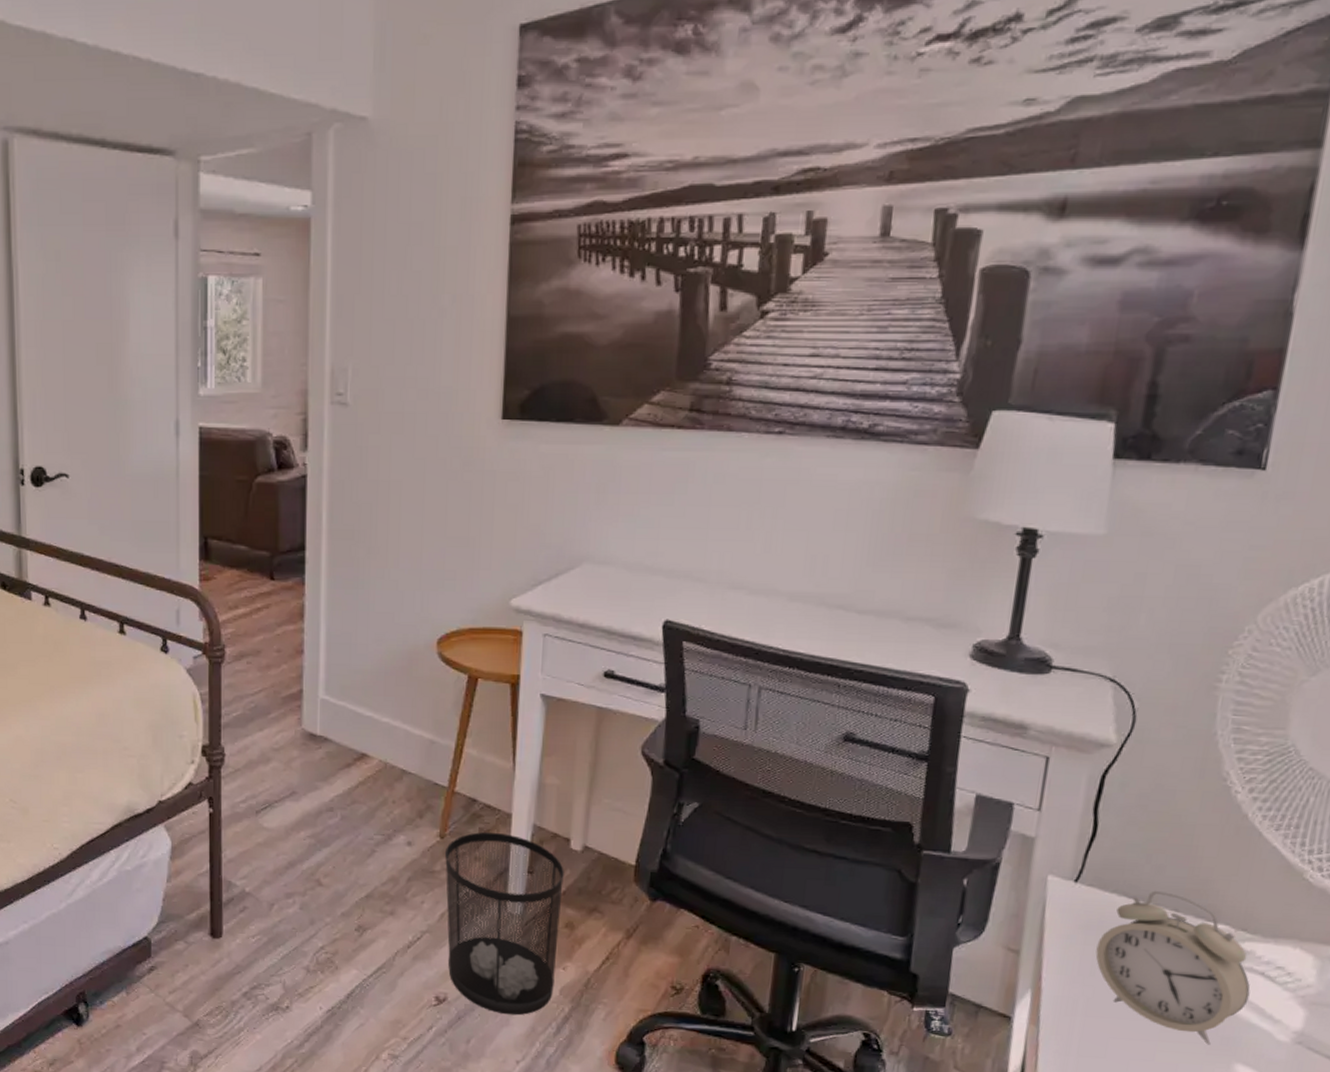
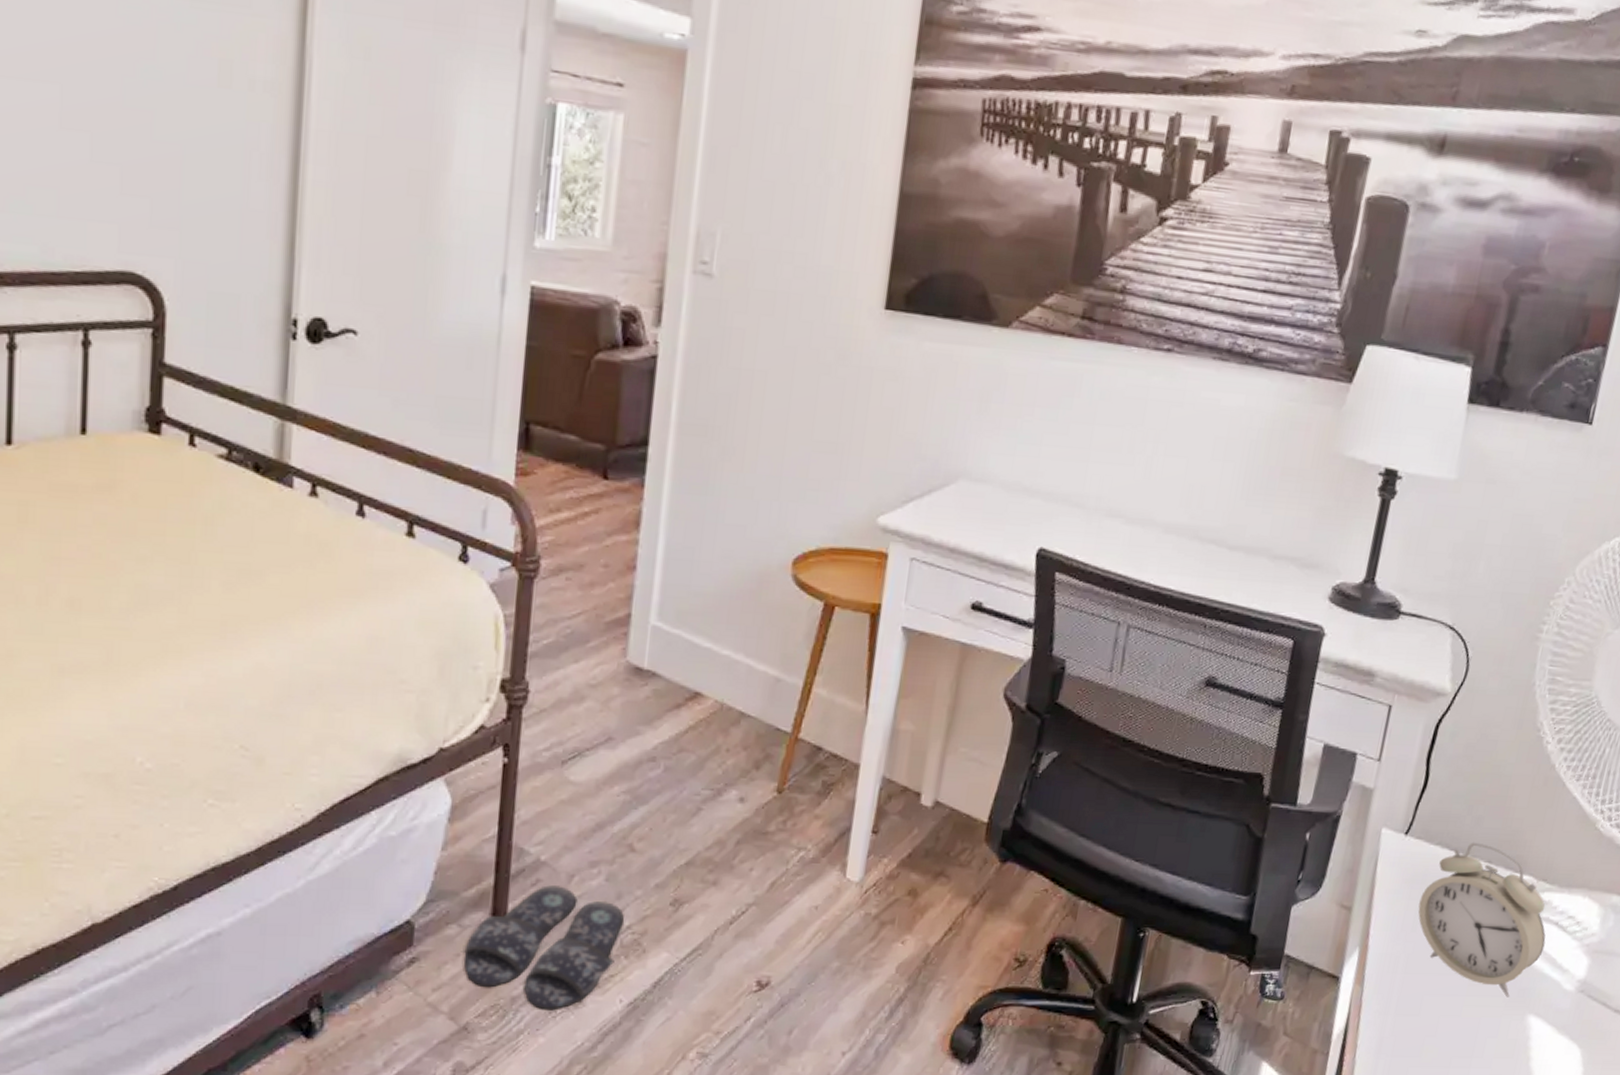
slippers: none [191,912,317,1013] -> present [464,885,624,1011]
waste bin: present [444,832,564,1016] -> none [774,785,912,999]

